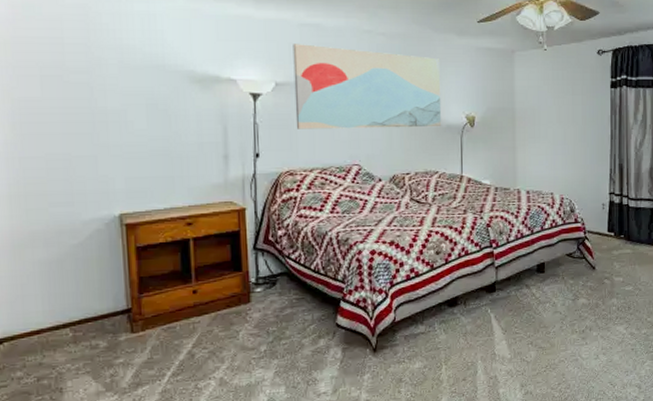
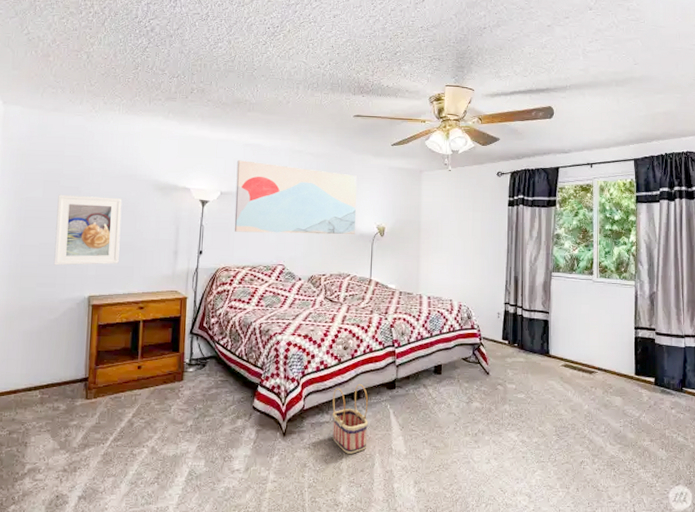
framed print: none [62,92,154,180] -> present [54,194,122,266]
basket: none [427,289,468,364] -> present [332,383,369,454]

